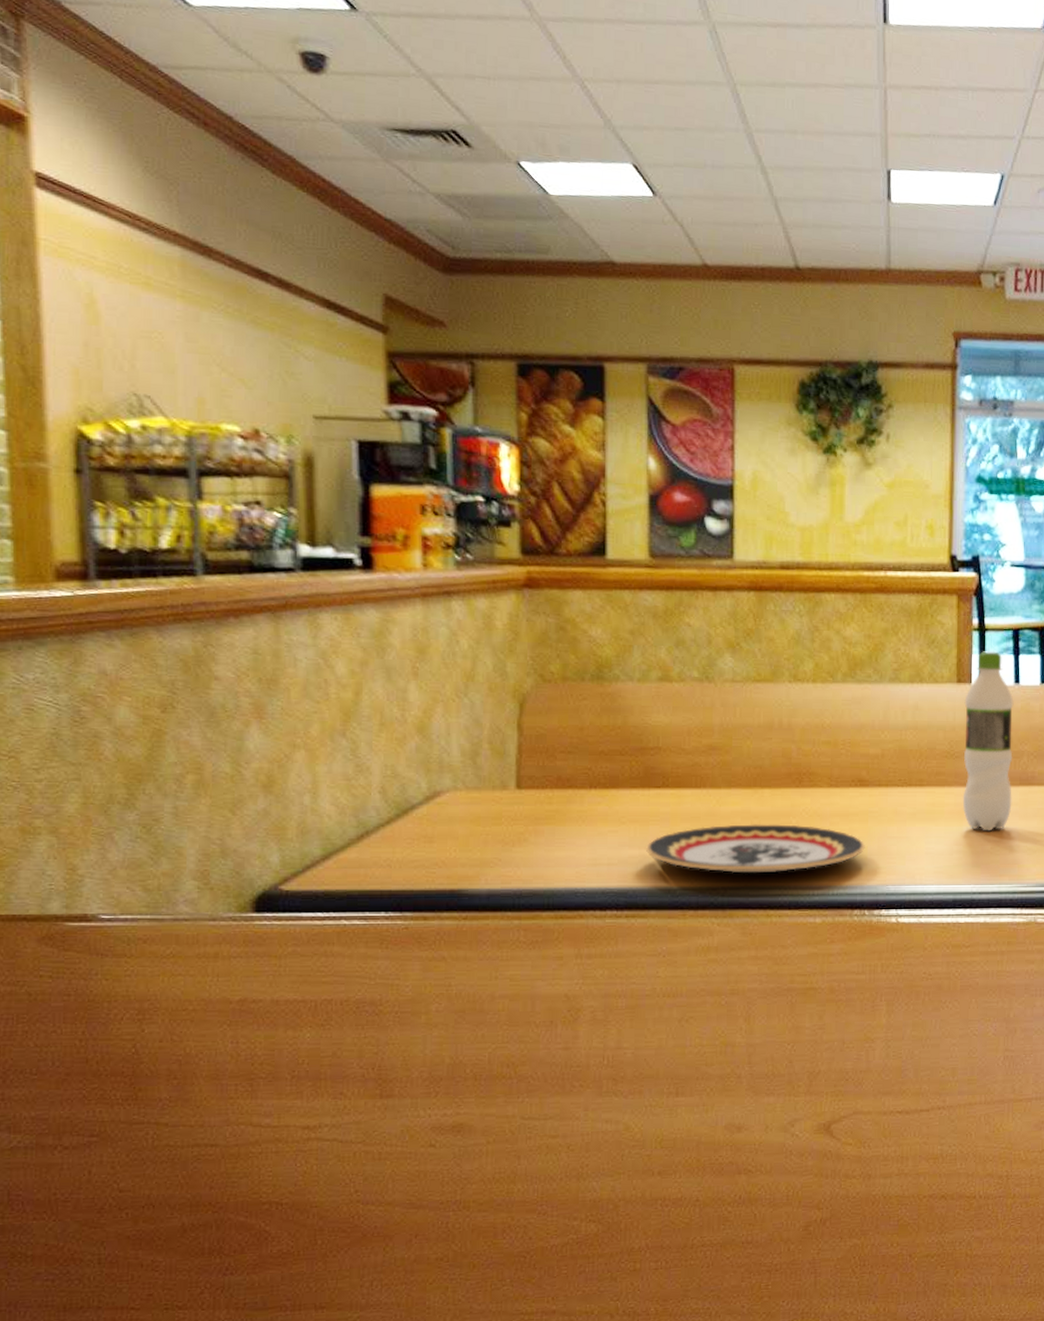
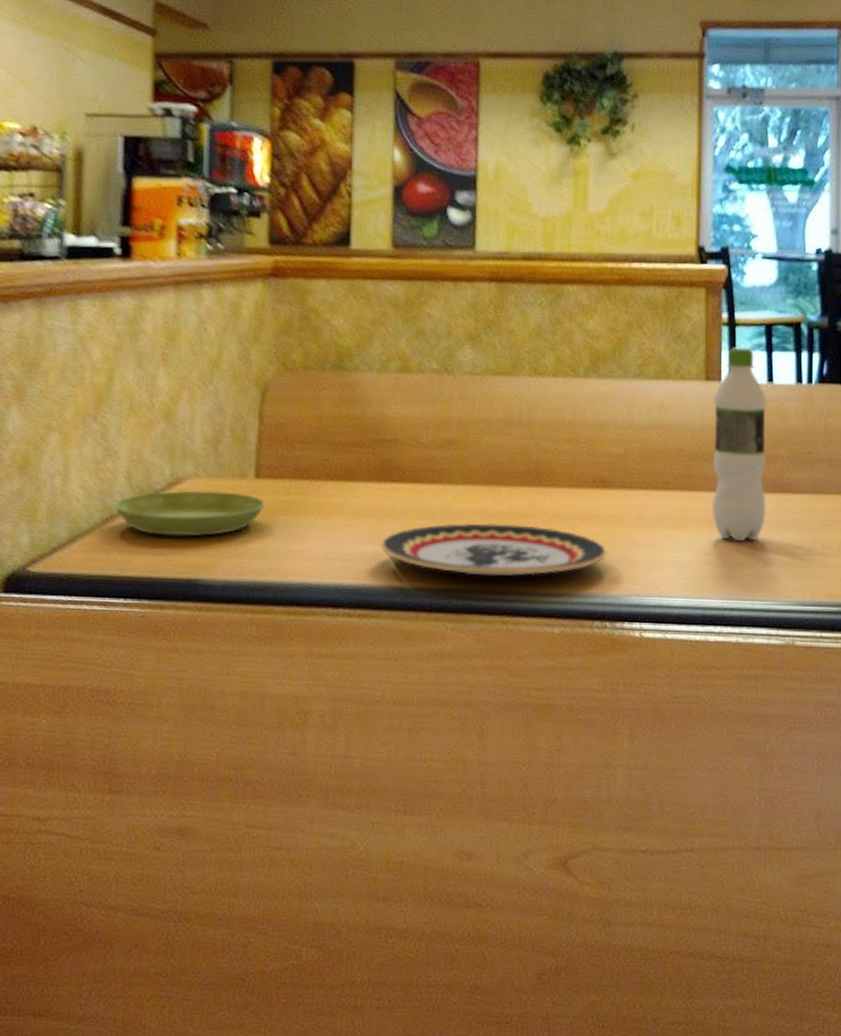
saucer: none [371,803,528,849] -> present [115,490,265,537]

